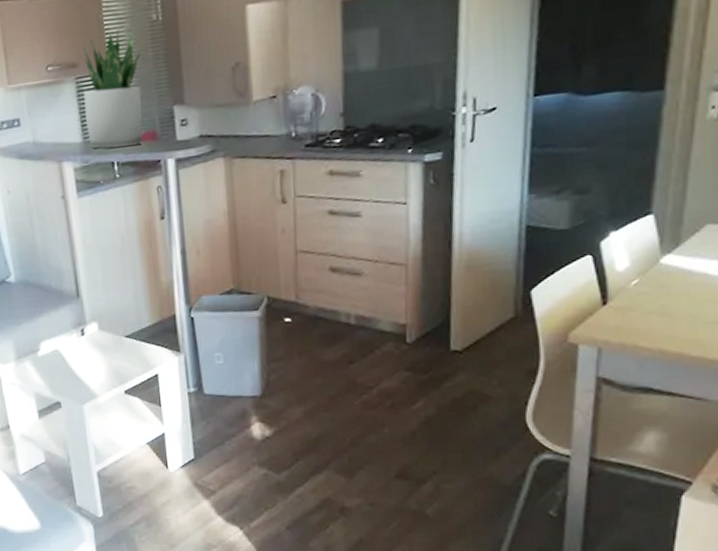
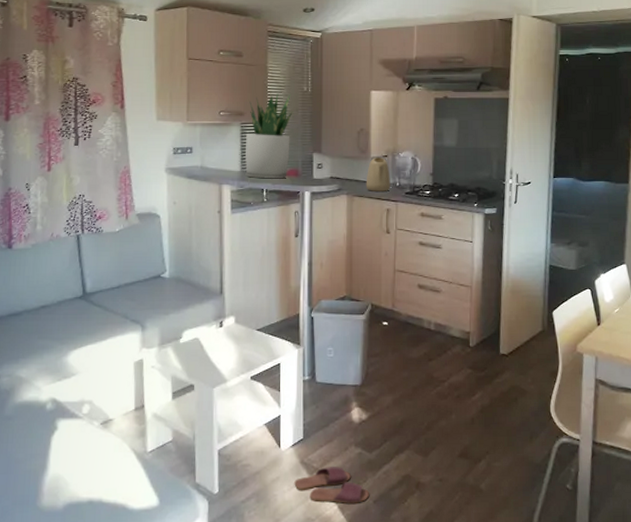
slippers: none [188,489,280,529] -> present [294,467,369,503]
kettle: none [248,99,284,149] -> present [366,157,391,191]

